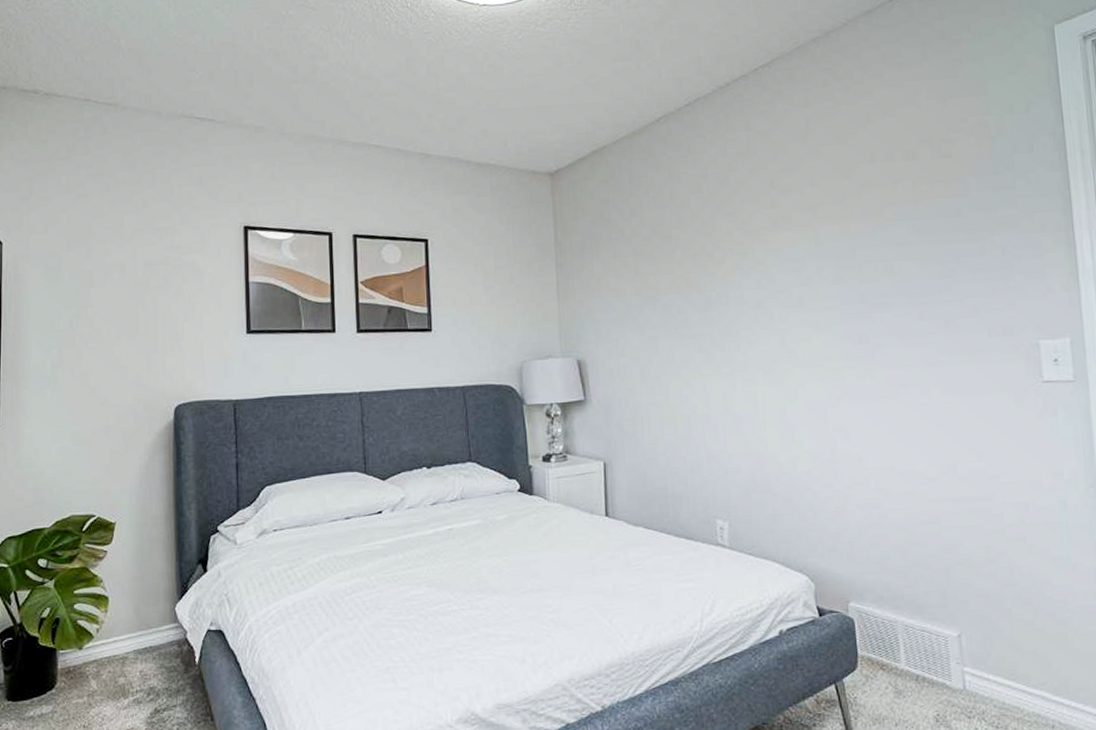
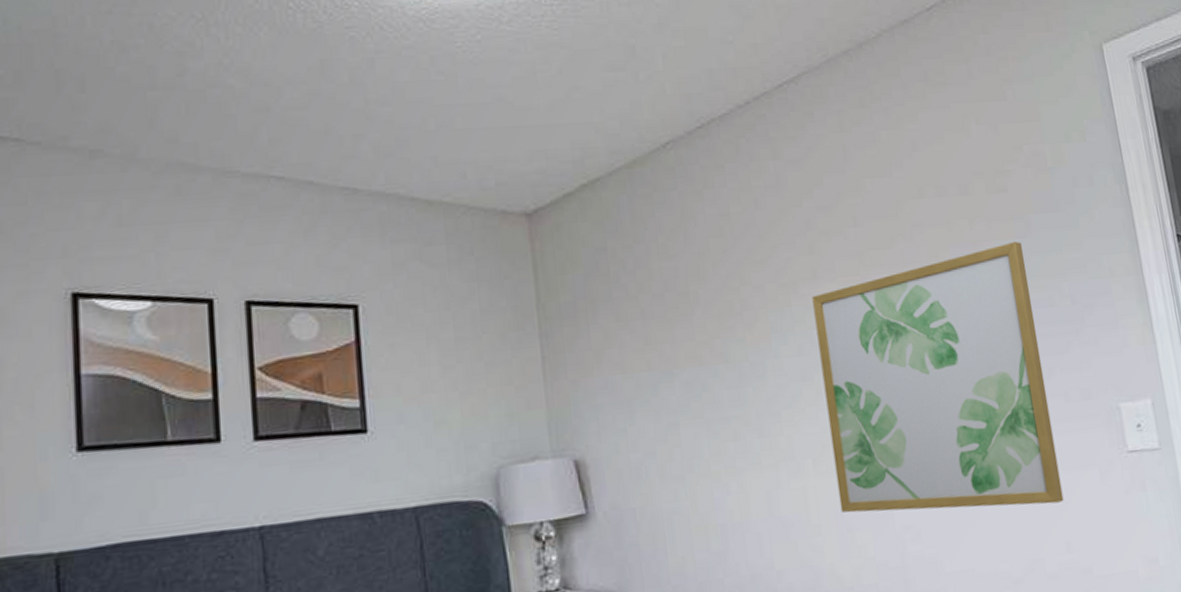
wall art: none [771,200,979,420] -> present [812,242,1064,513]

